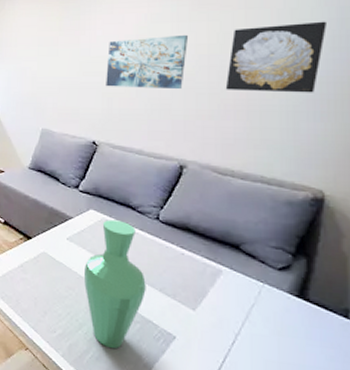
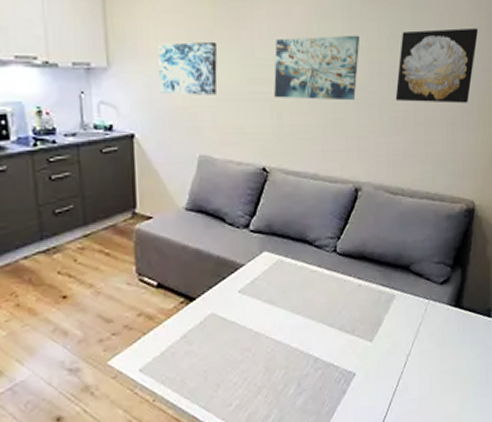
wall art: none [16,45,60,84] -> present [158,41,218,95]
vase: present [84,220,146,349] -> none [261,259,326,406]

